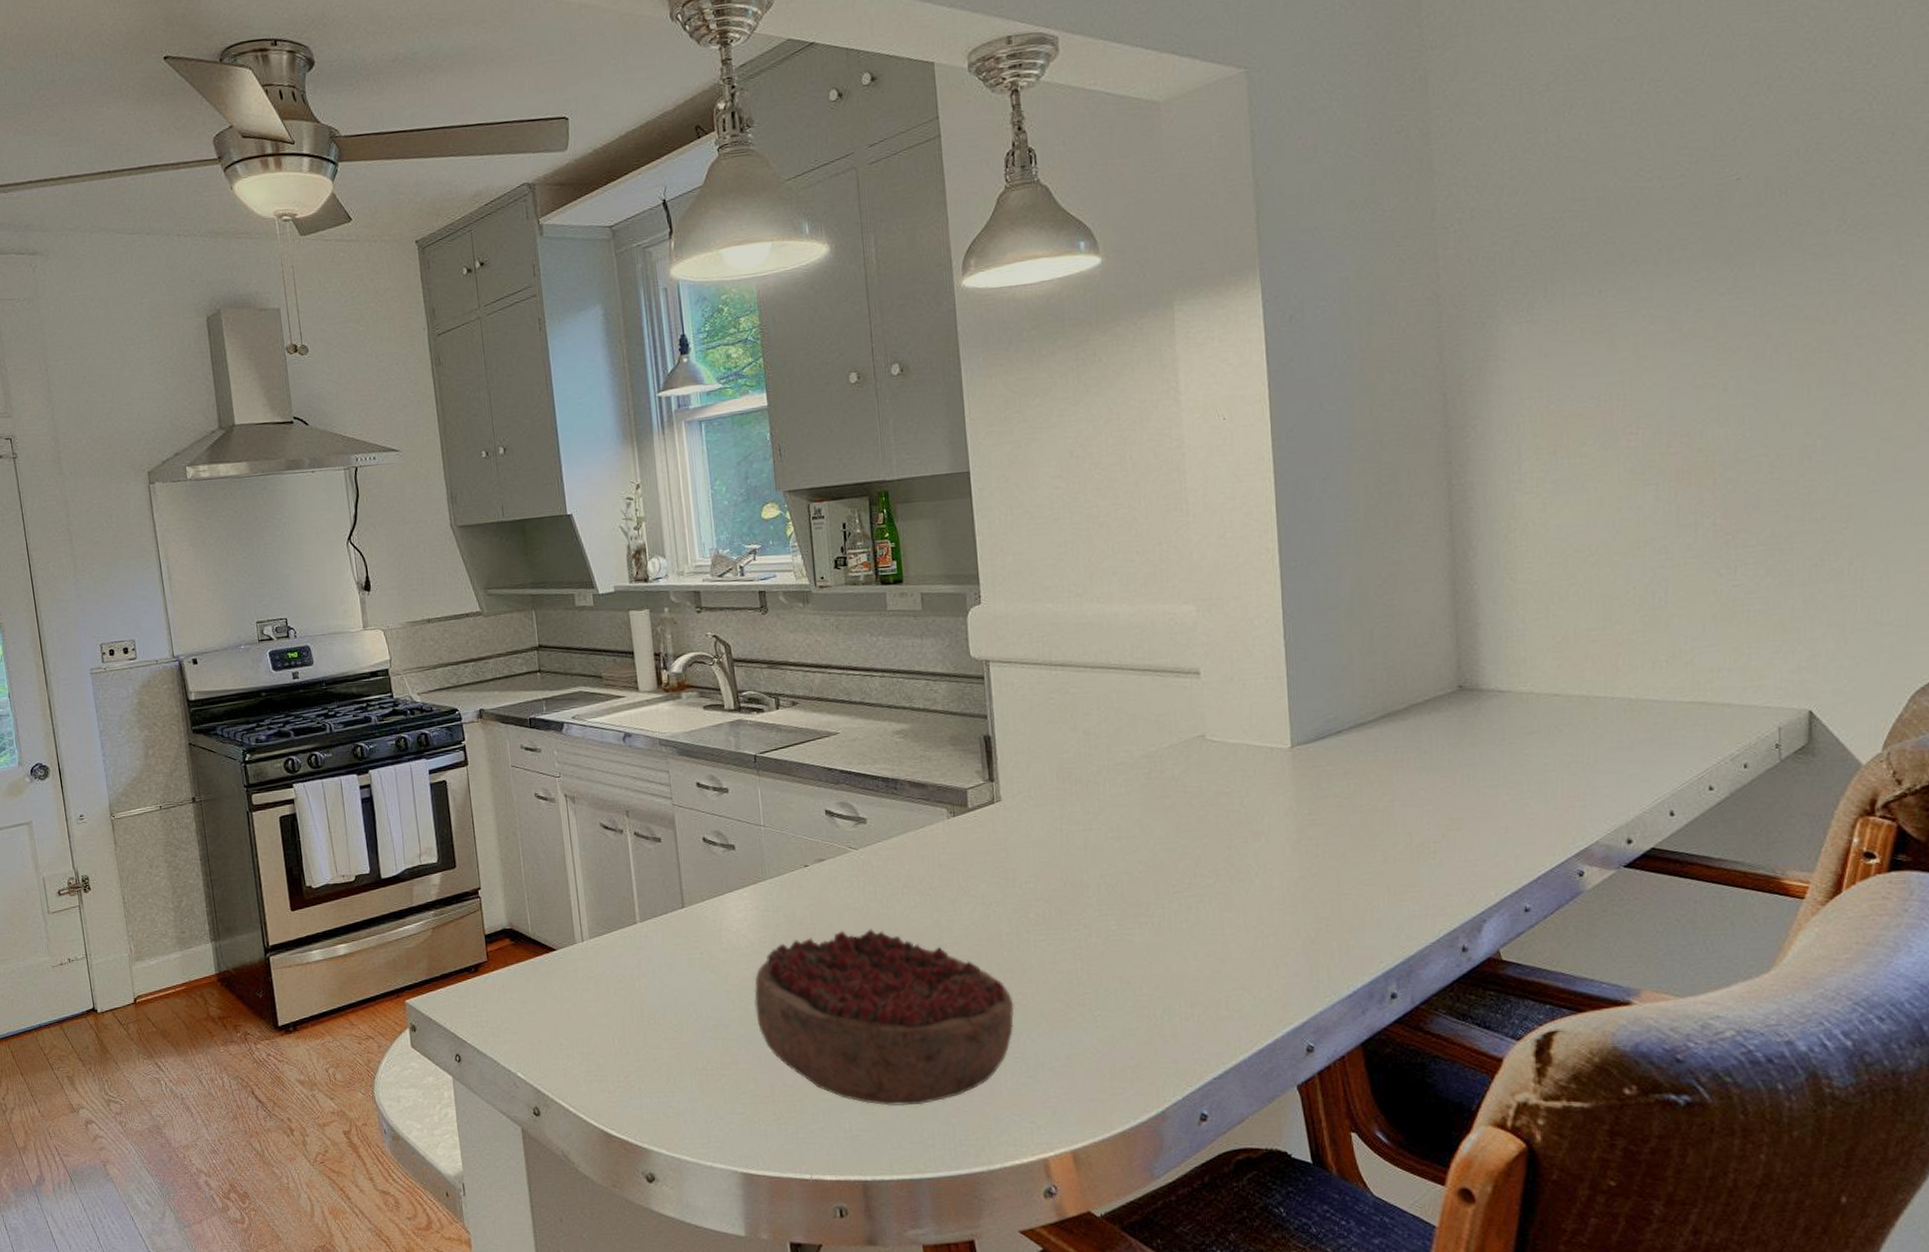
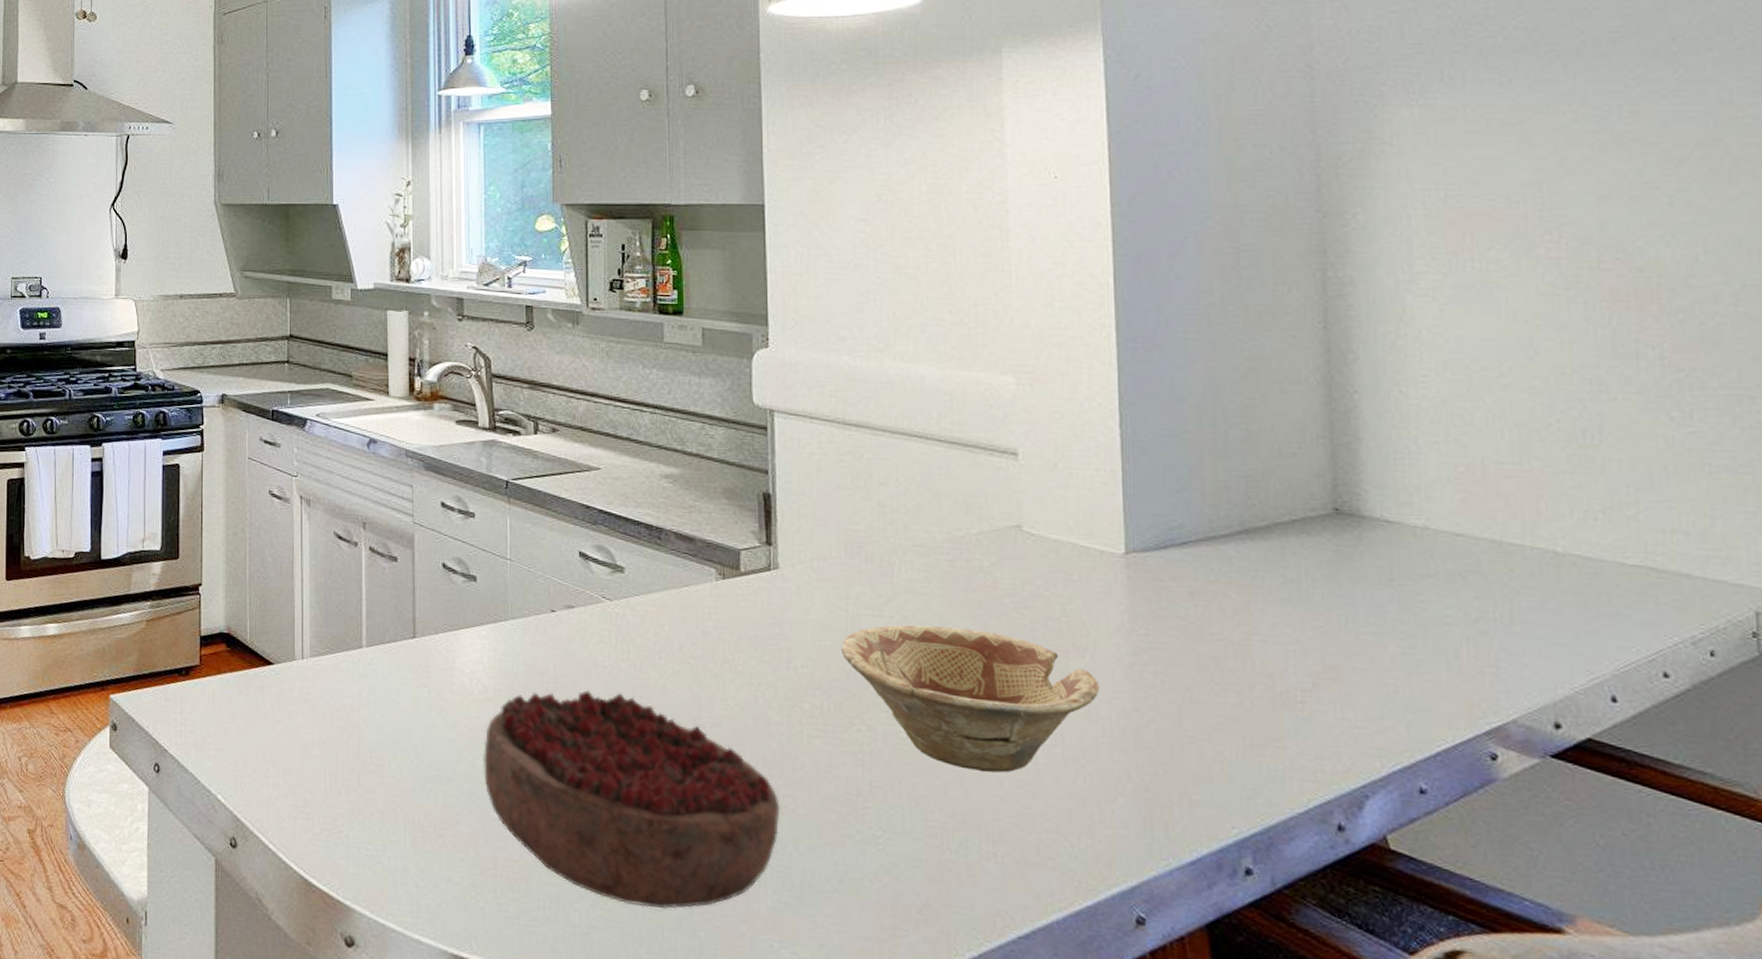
dish: none [1057,830,1273,949] -> present [840,624,1100,773]

